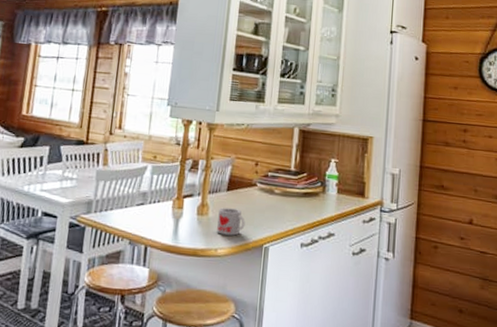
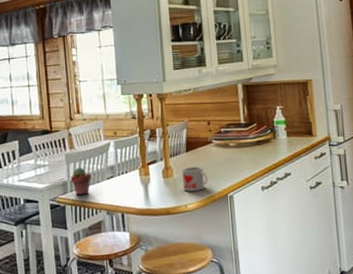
potted succulent: none [97,187,120,219] -> present [70,167,91,196]

